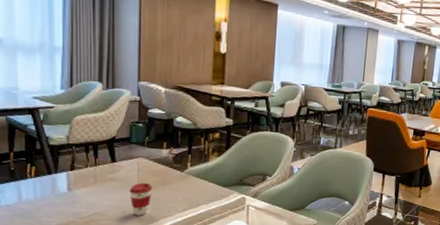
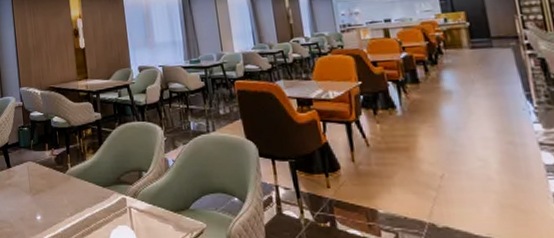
coffee cup: present [129,182,153,216] -> none [24,187,42,222]

